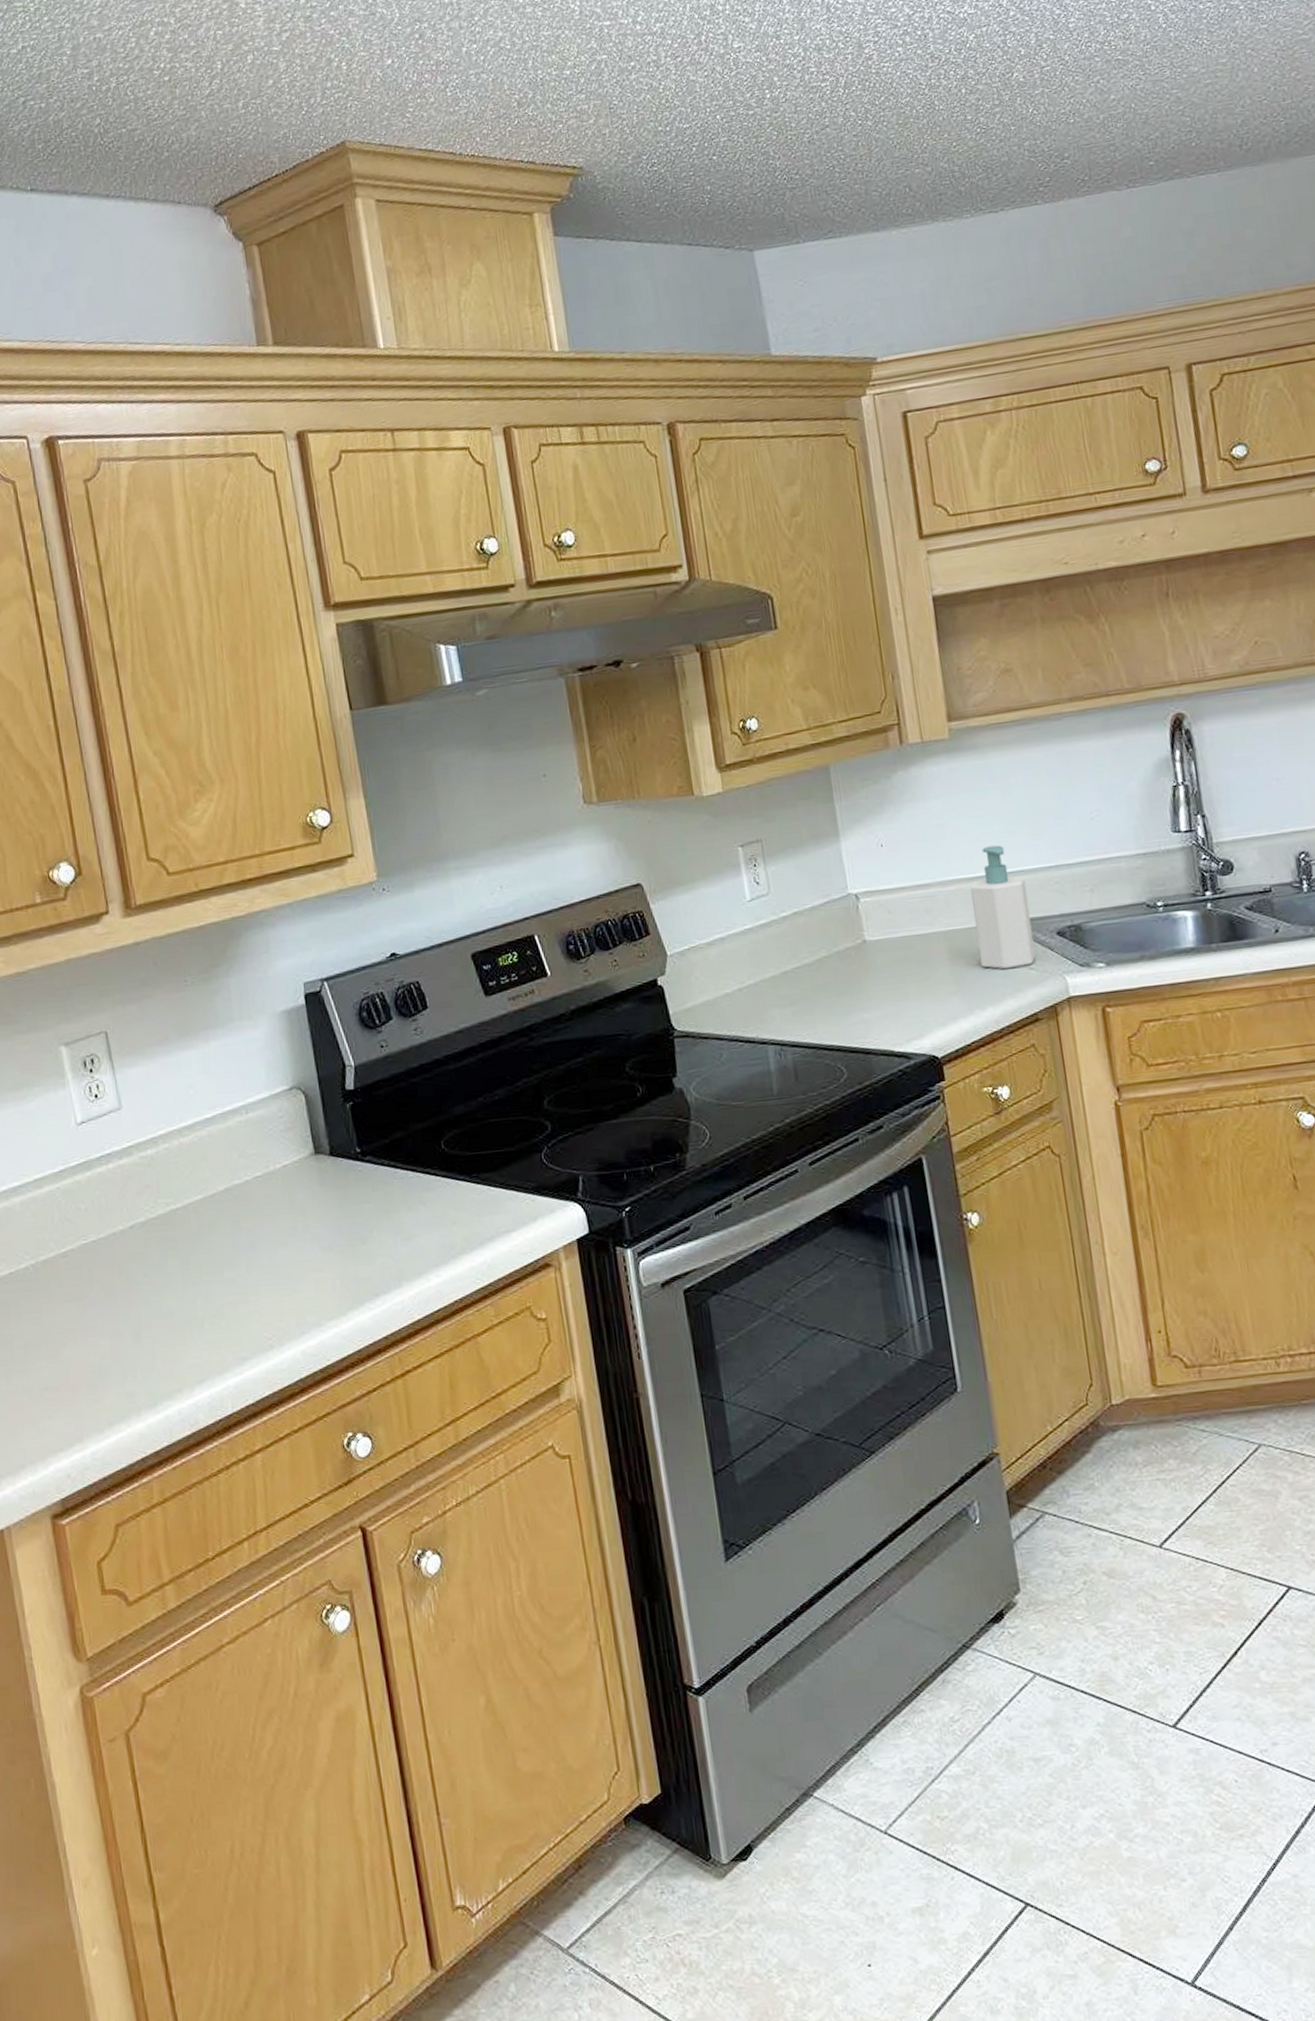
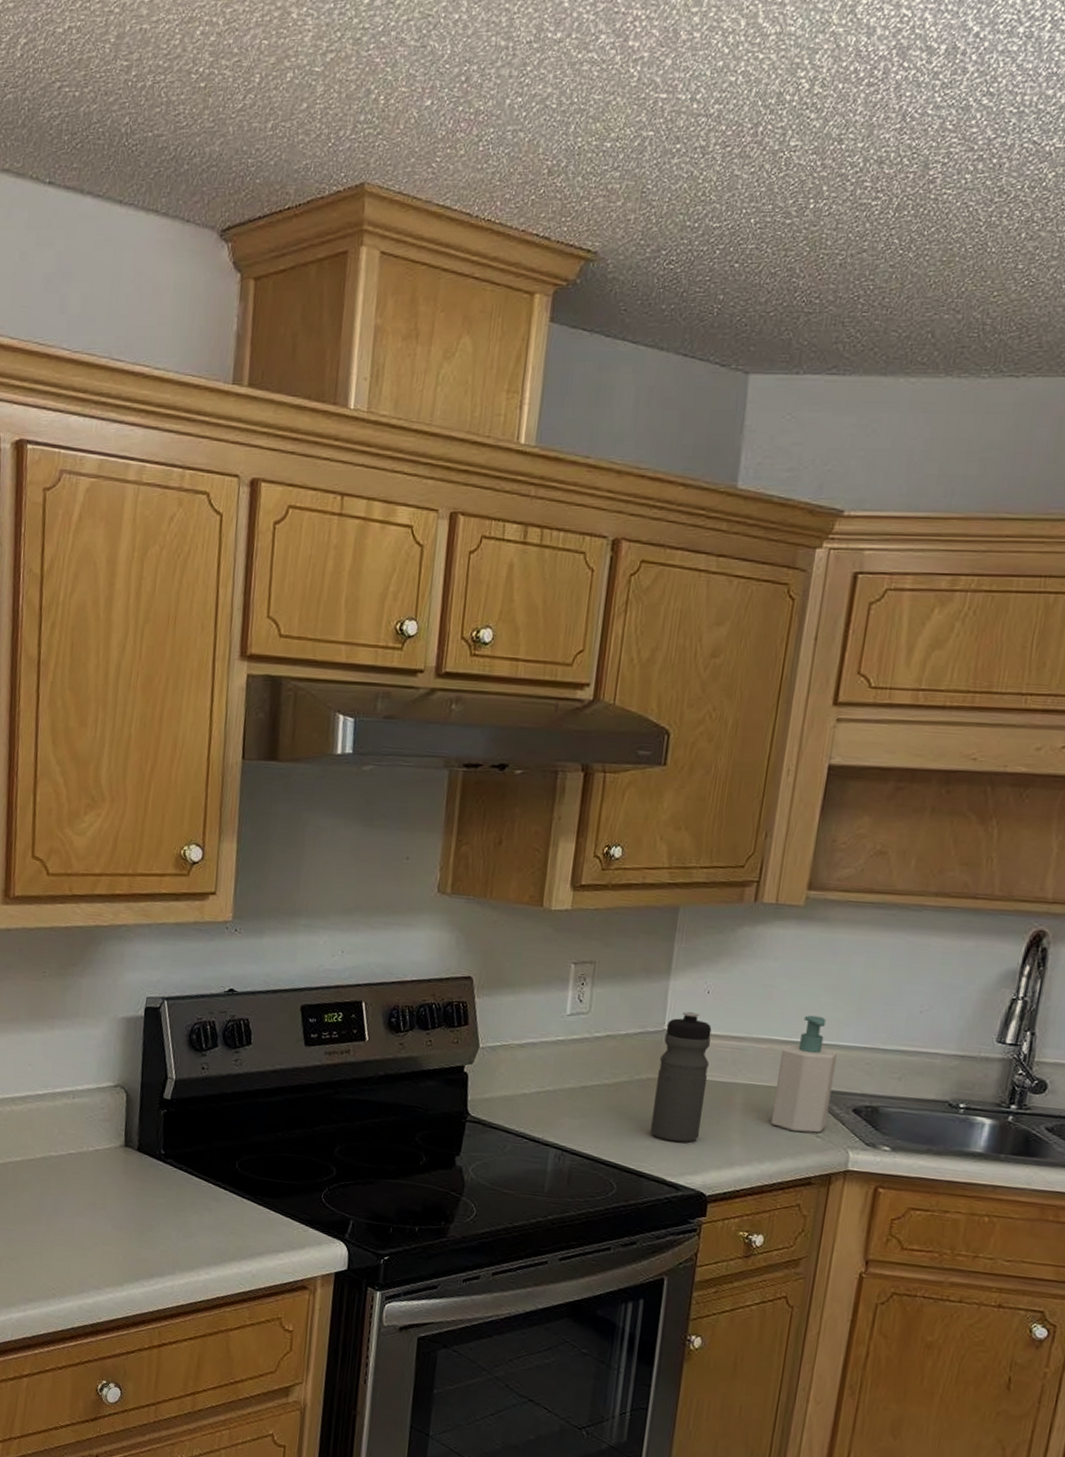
water bottle: none [849,868,914,1010] -> present [650,1011,712,1143]

